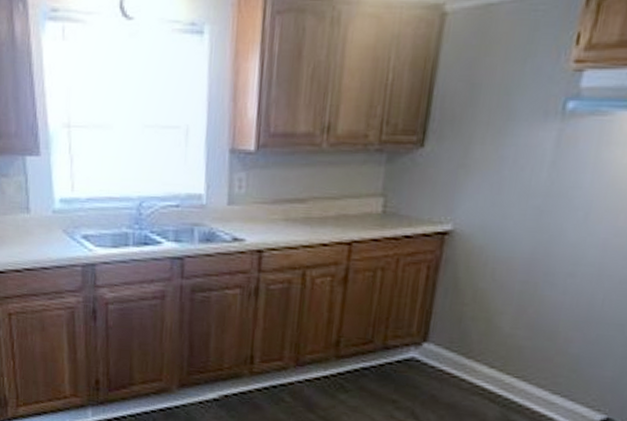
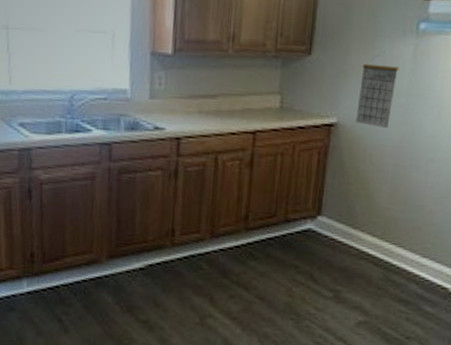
calendar: none [476,139,537,237] -> present [356,51,399,129]

